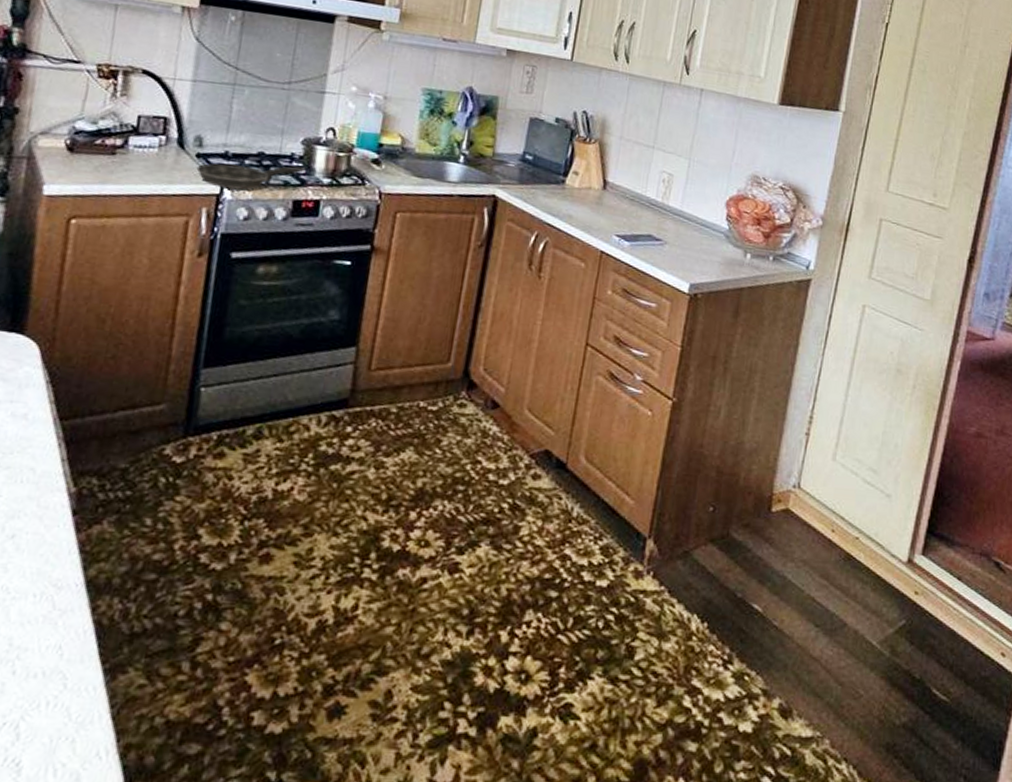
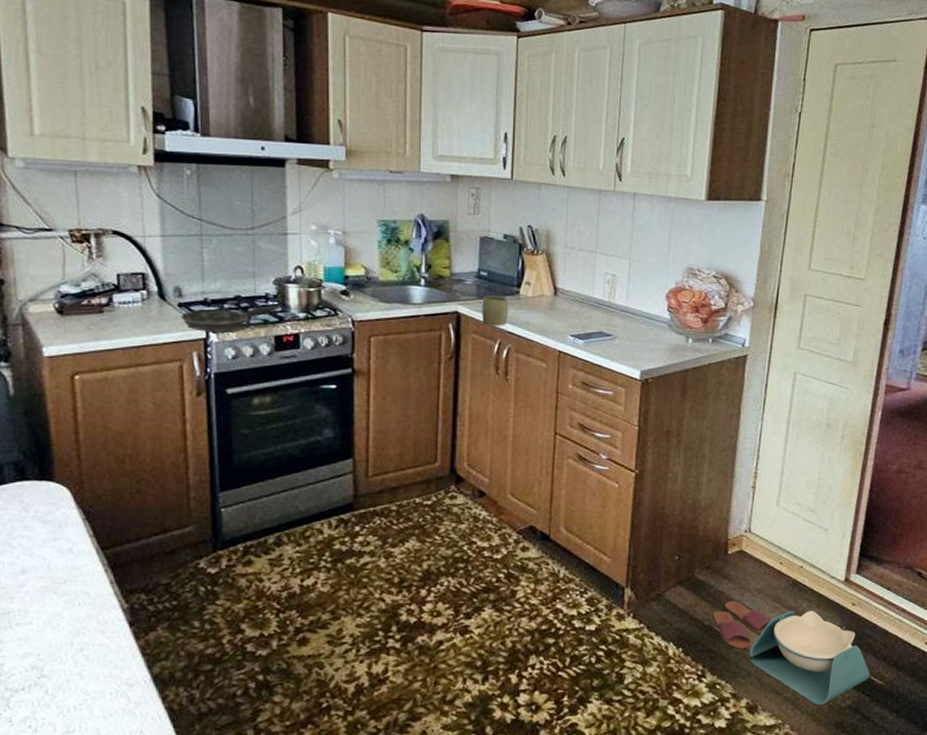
mug: none [520,181,552,217] -> present [482,295,509,326]
slippers: none [747,570,817,634] -> present [712,600,771,649]
pet bowl: none [786,592,932,719] -> present [749,610,870,705]

